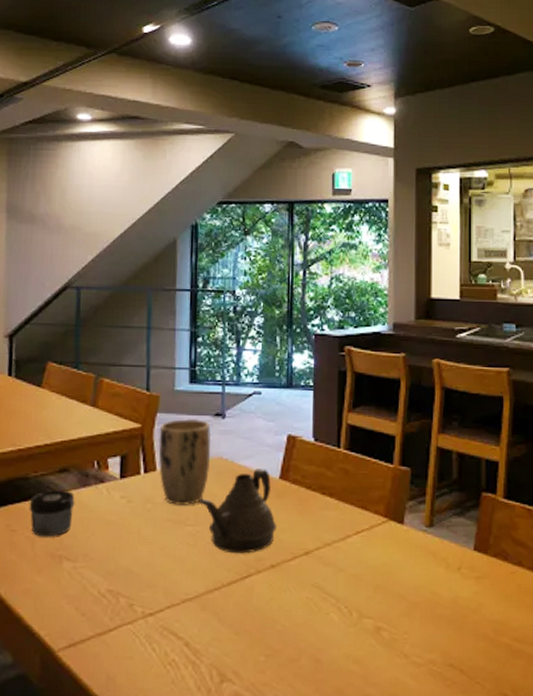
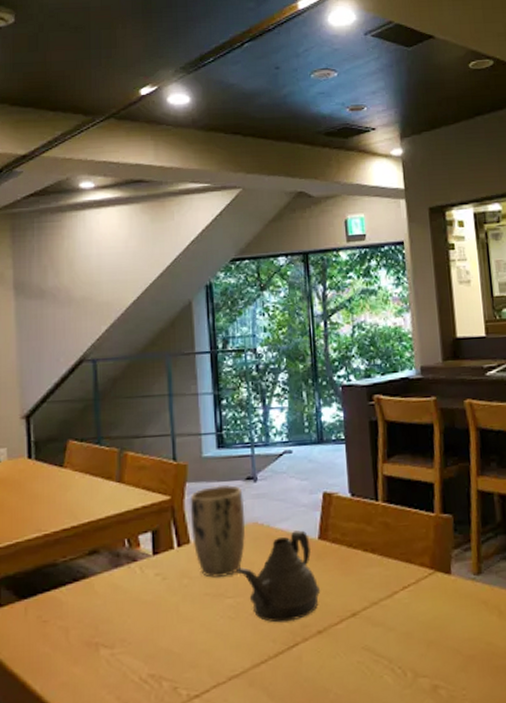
jar: present [29,489,75,537] -> none [60,573,108,626]

